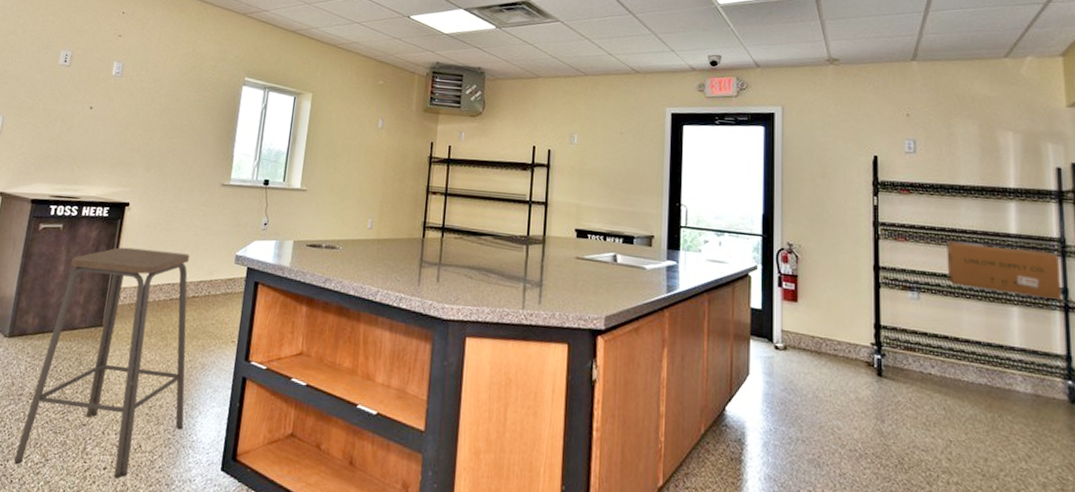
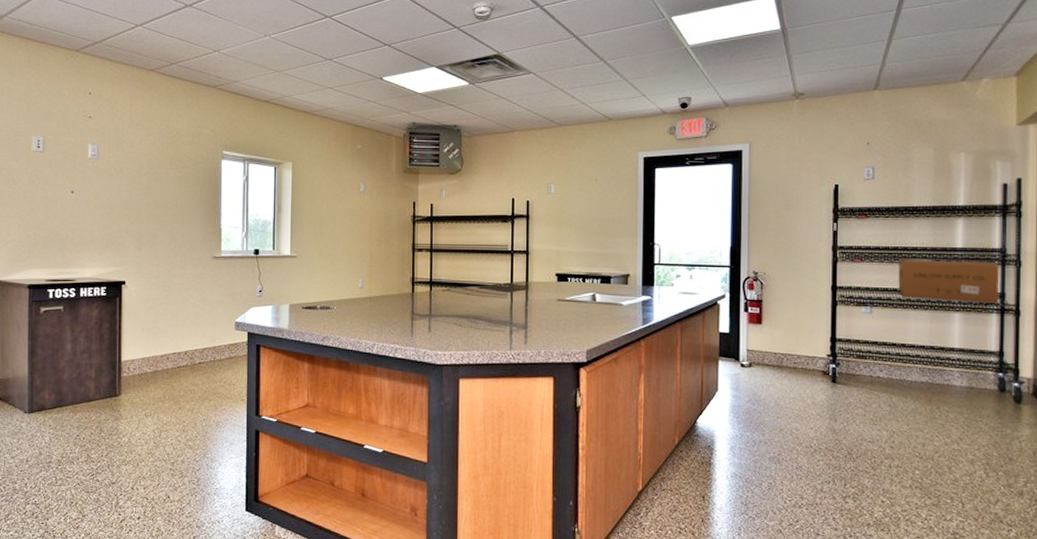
bar stool: present [13,247,190,478] -> none [53,322,206,525]

